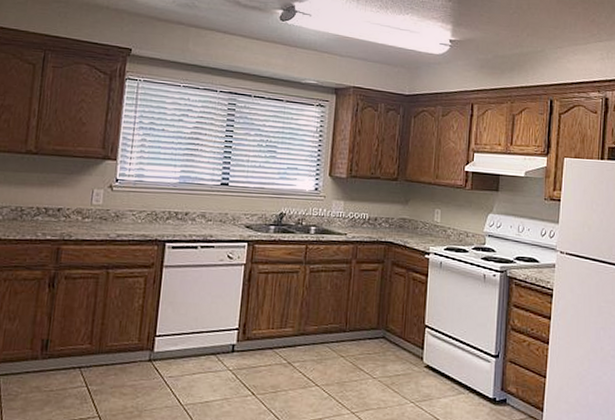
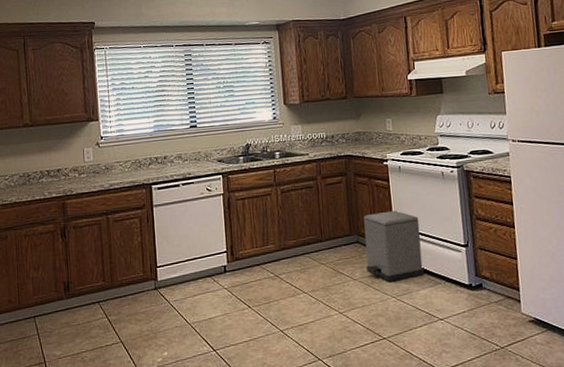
trash can: none [387,308,452,385] -> present [364,210,424,282]

